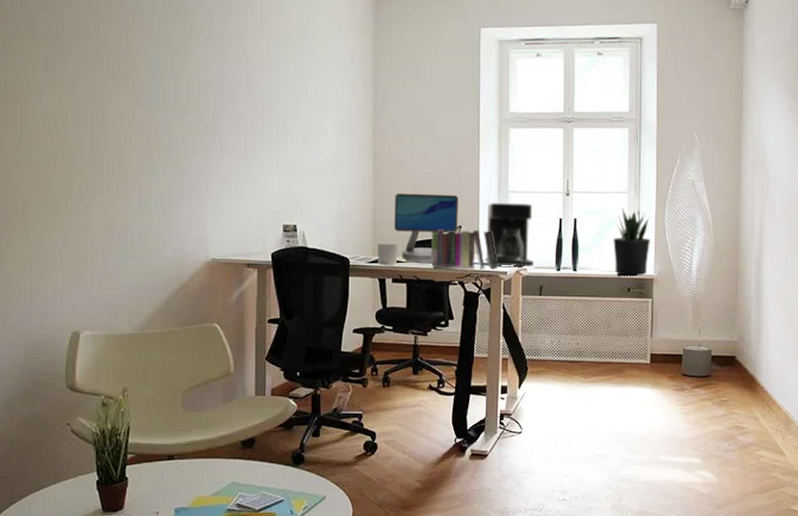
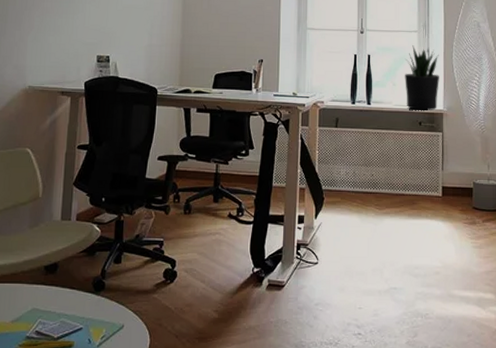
mug: present [377,243,398,265] -> none [183,75,203,96]
computer monitor: present [395,193,458,263] -> none [200,28,261,94]
books: present [431,228,498,269] -> none [234,62,297,101]
coffee maker: present [484,202,535,268] -> none [283,39,331,101]

